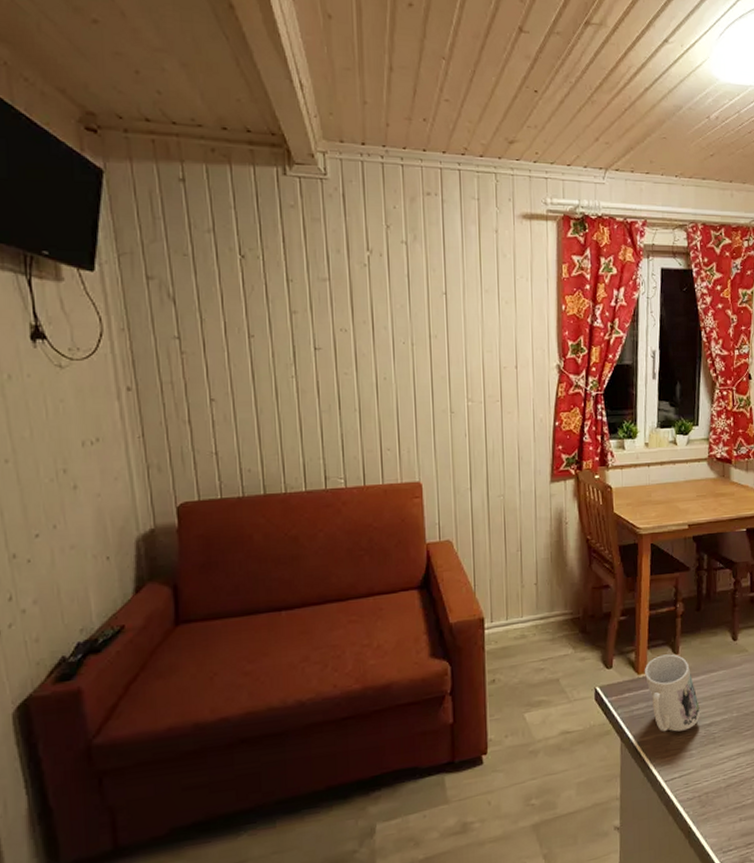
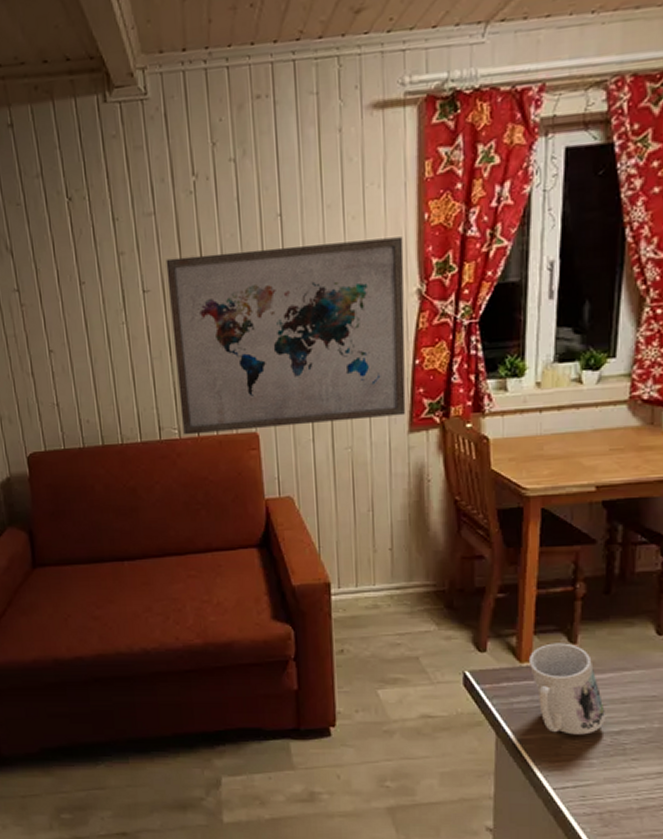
wall art: none [338,321,549,485] -> present [165,237,406,435]

